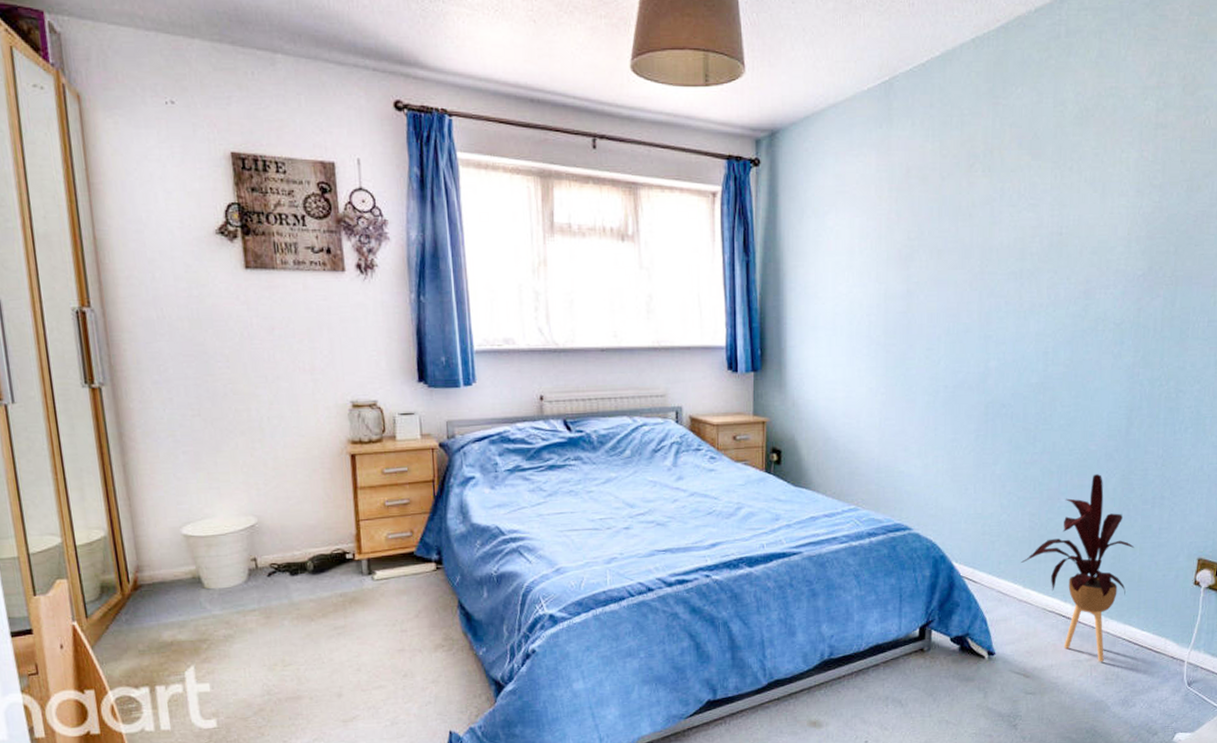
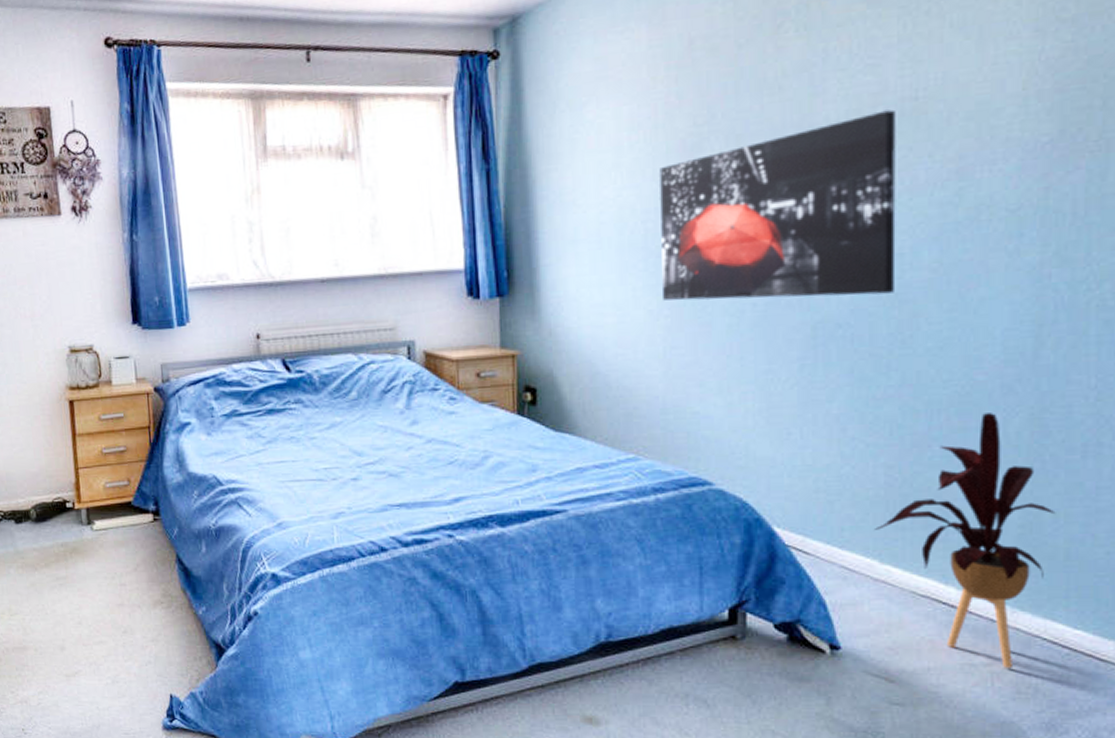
wall art: none [879,241,1047,383] -> present [659,109,896,301]

